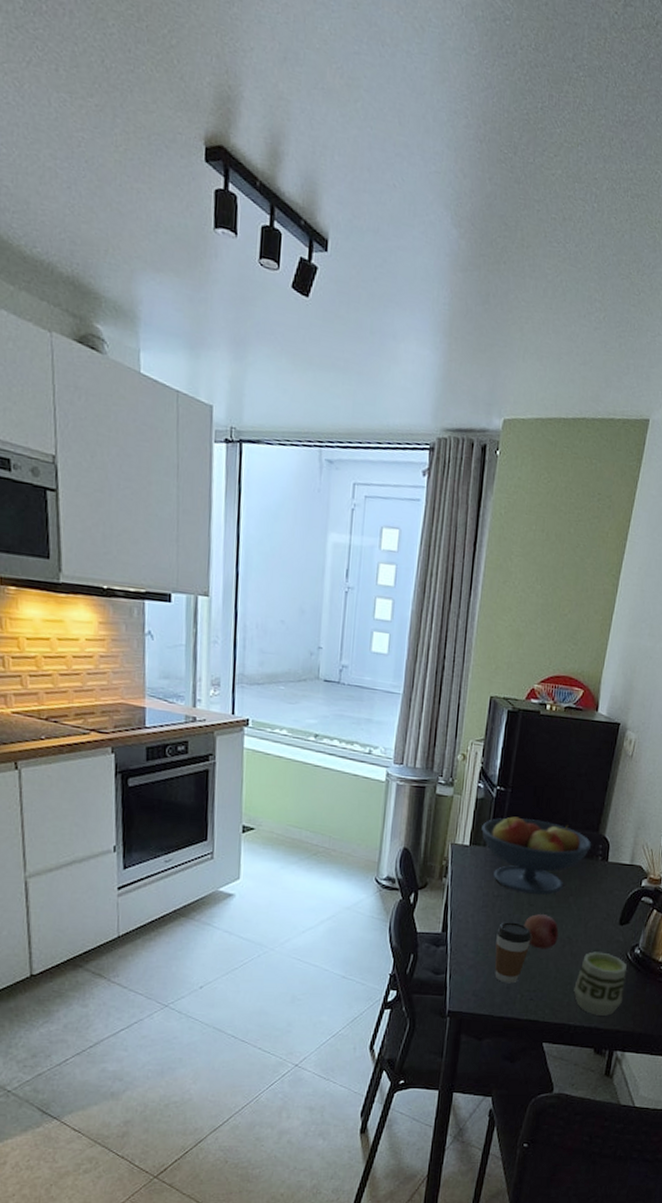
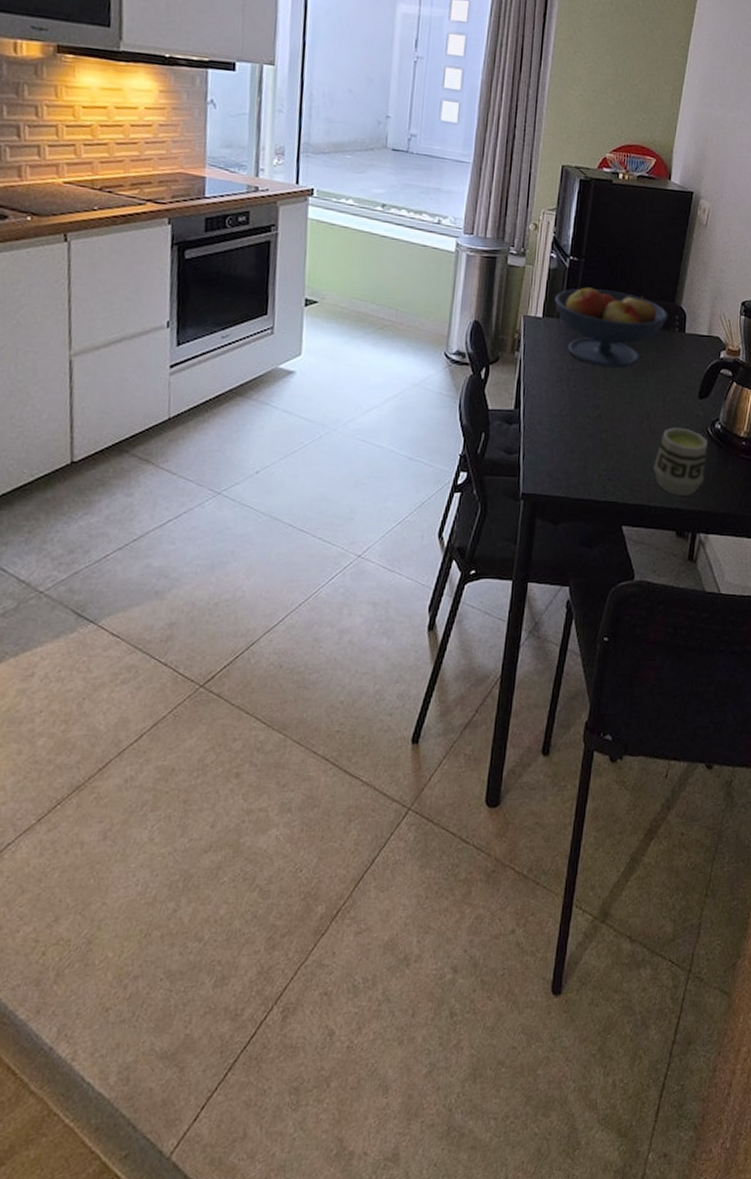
coffee cup: present [495,922,532,984] -> none [570,397,608,463]
fruit: present [523,914,559,949] -> none [599,388,636,426]

